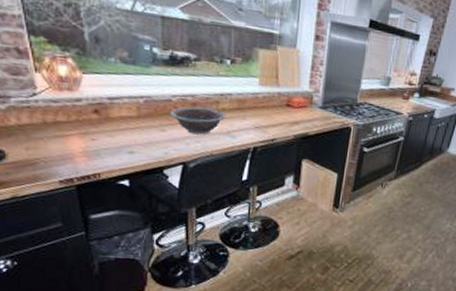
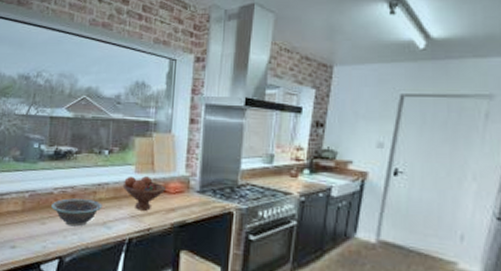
fruit bowl: none [246,88,290,123] -> present [122,176,166,211]

